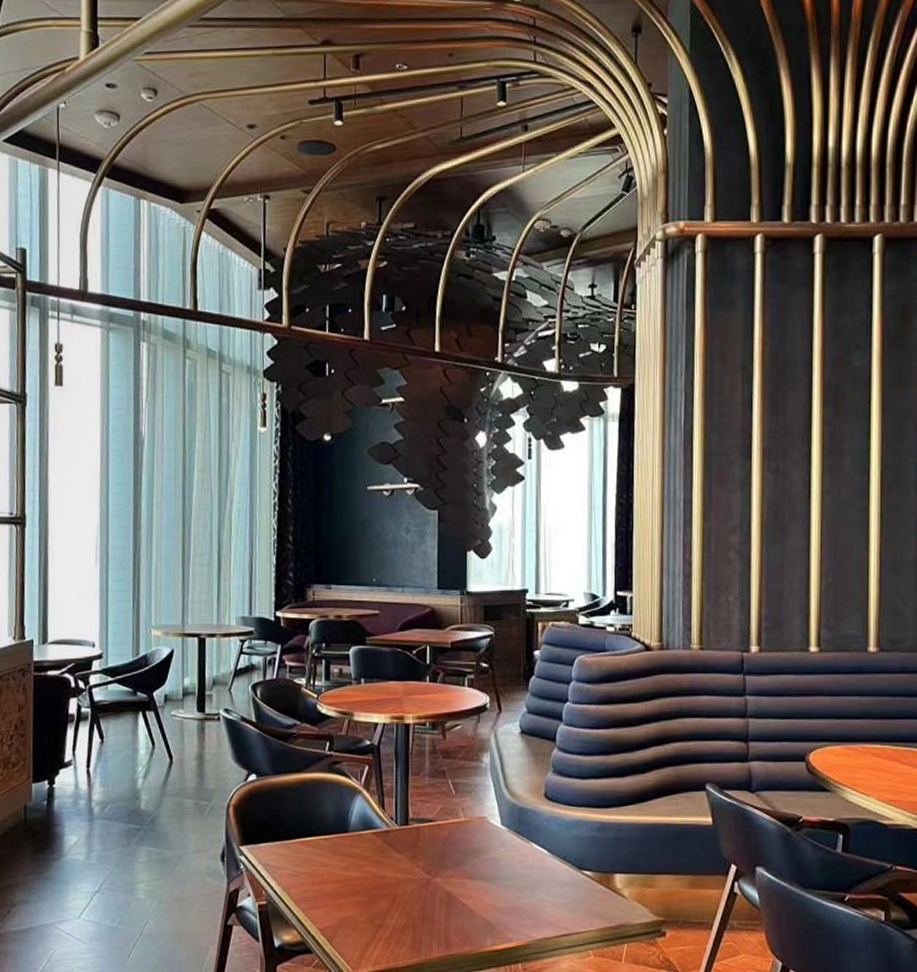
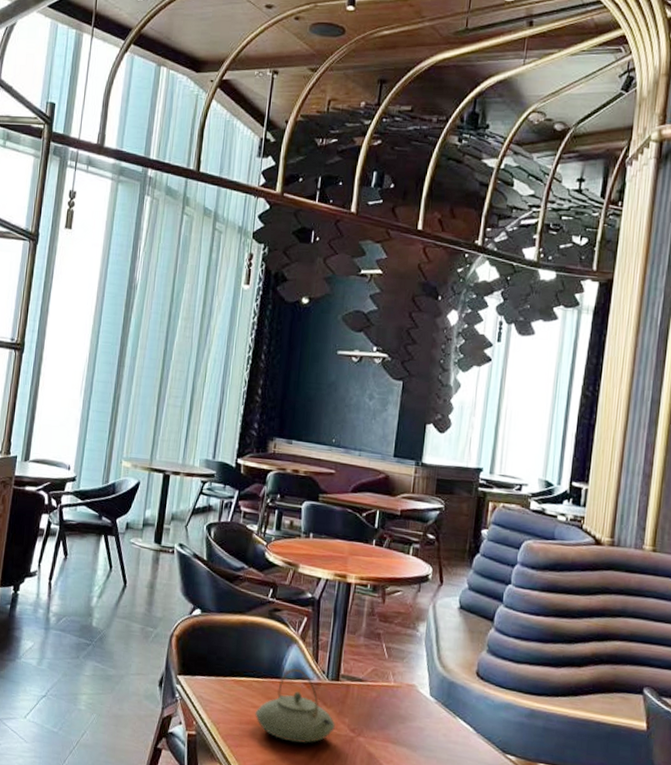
teapot: none [326,819,410,895] -> present [255,668,335,744]

